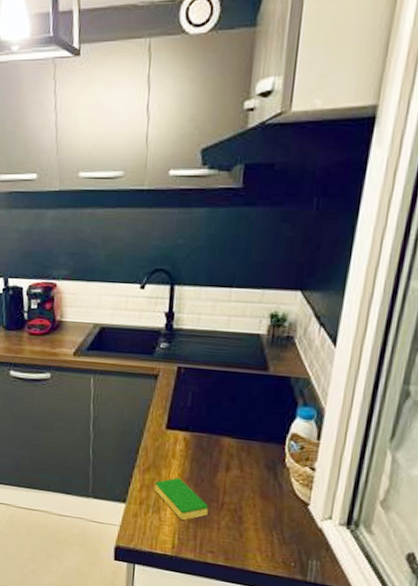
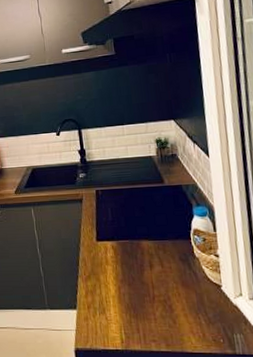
dish sponge: present [155,478,208,520] -> none [97,281,144,316]

